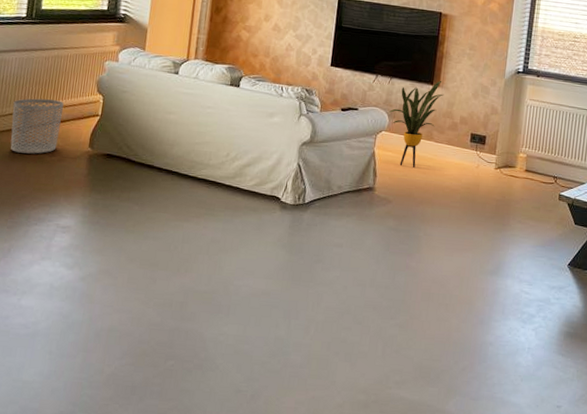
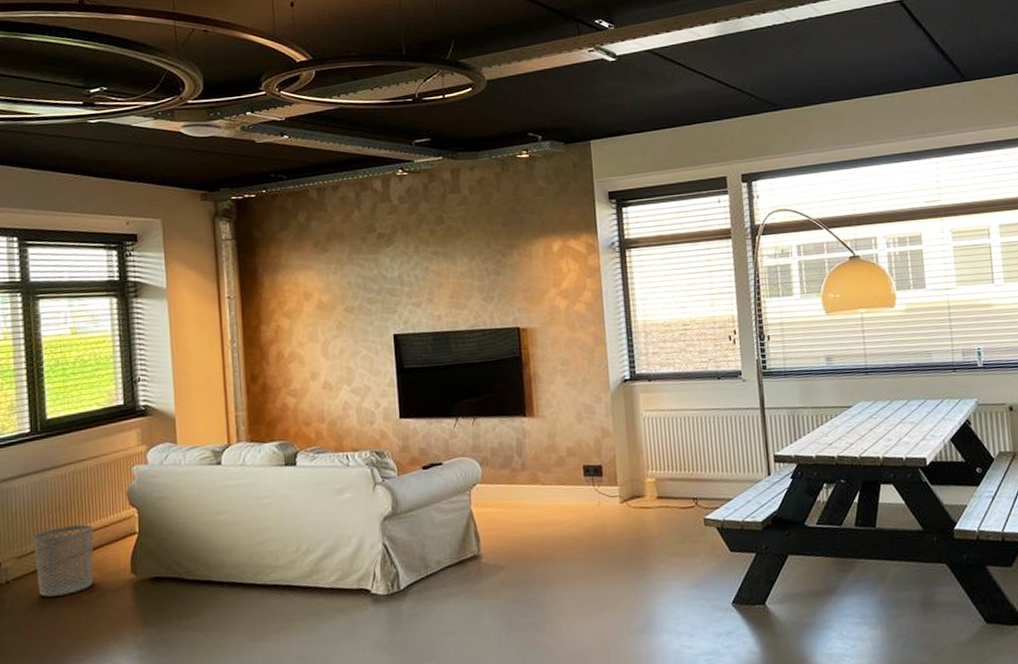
house plant: present [387,81,444,168] -> none [478,410,542,521]

